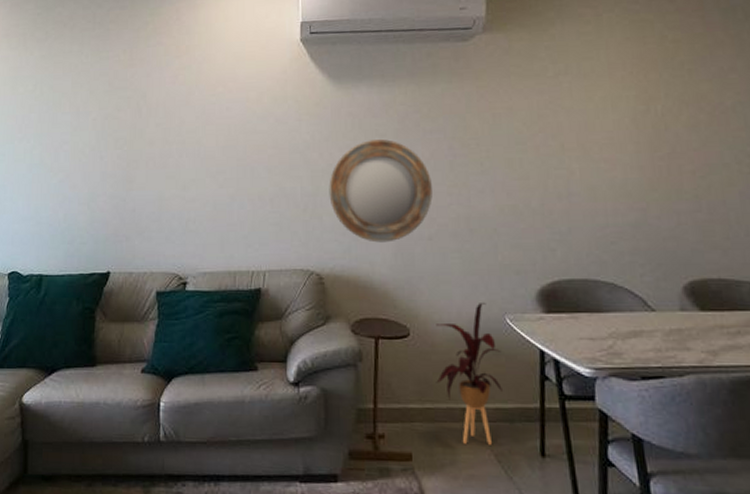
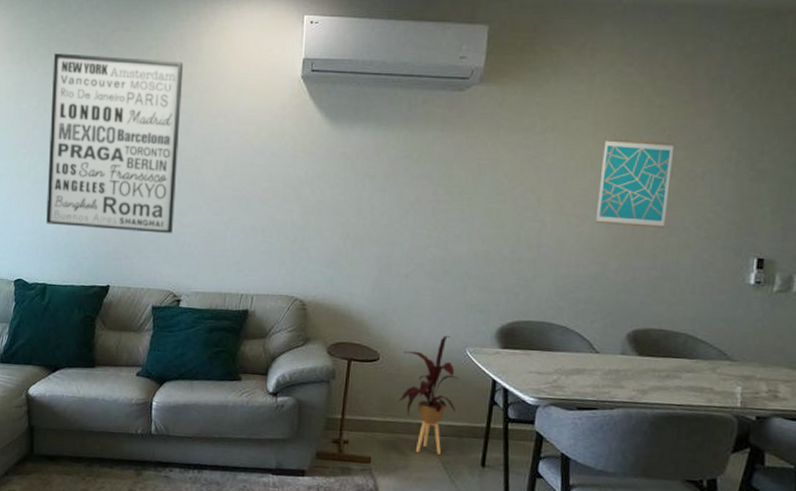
wall art: none [42,34,181,211] -> present [46,53,184,234]
home mirror: present [329,139,433,243] -> none [317,181,414,277]
wall art: none [621,76,703,167] -> present [595,137,675,228]

